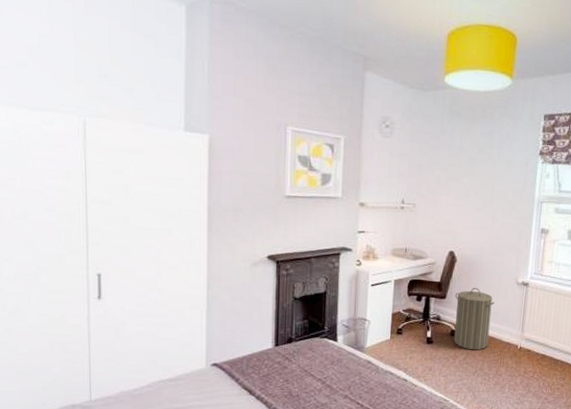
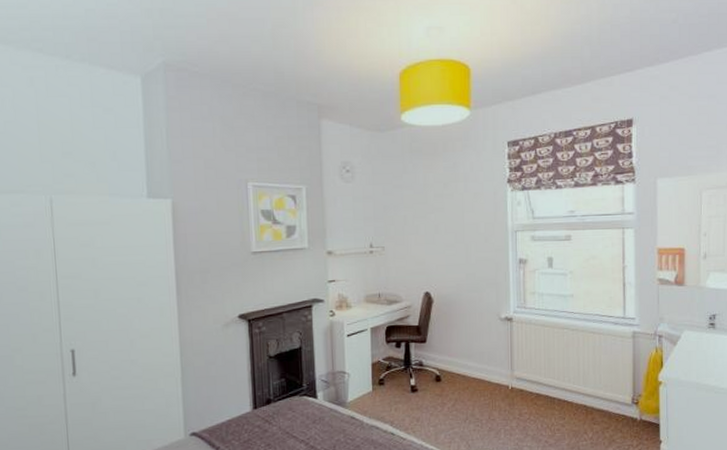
laundry hamper: present [454,288,495,351] -> none [435,328,478,396]

